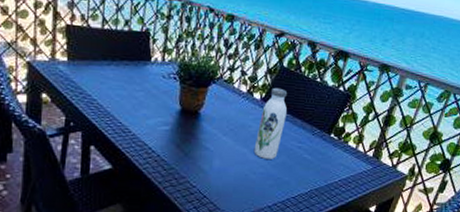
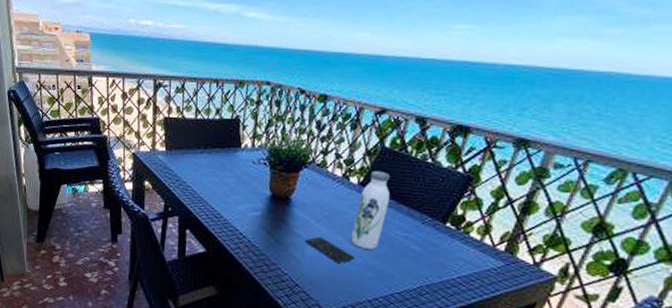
smartphone: none [213,148,258,173] -> present [305,236,355,263]

